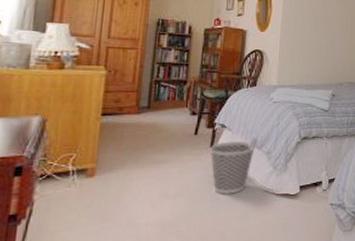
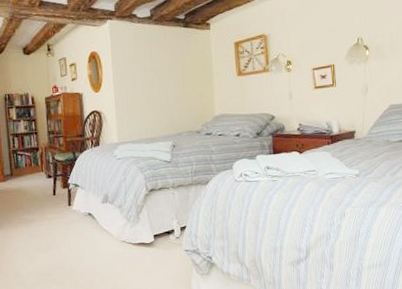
wastebasket: present [210,141,255,195] -> none [68,198,108,246]

